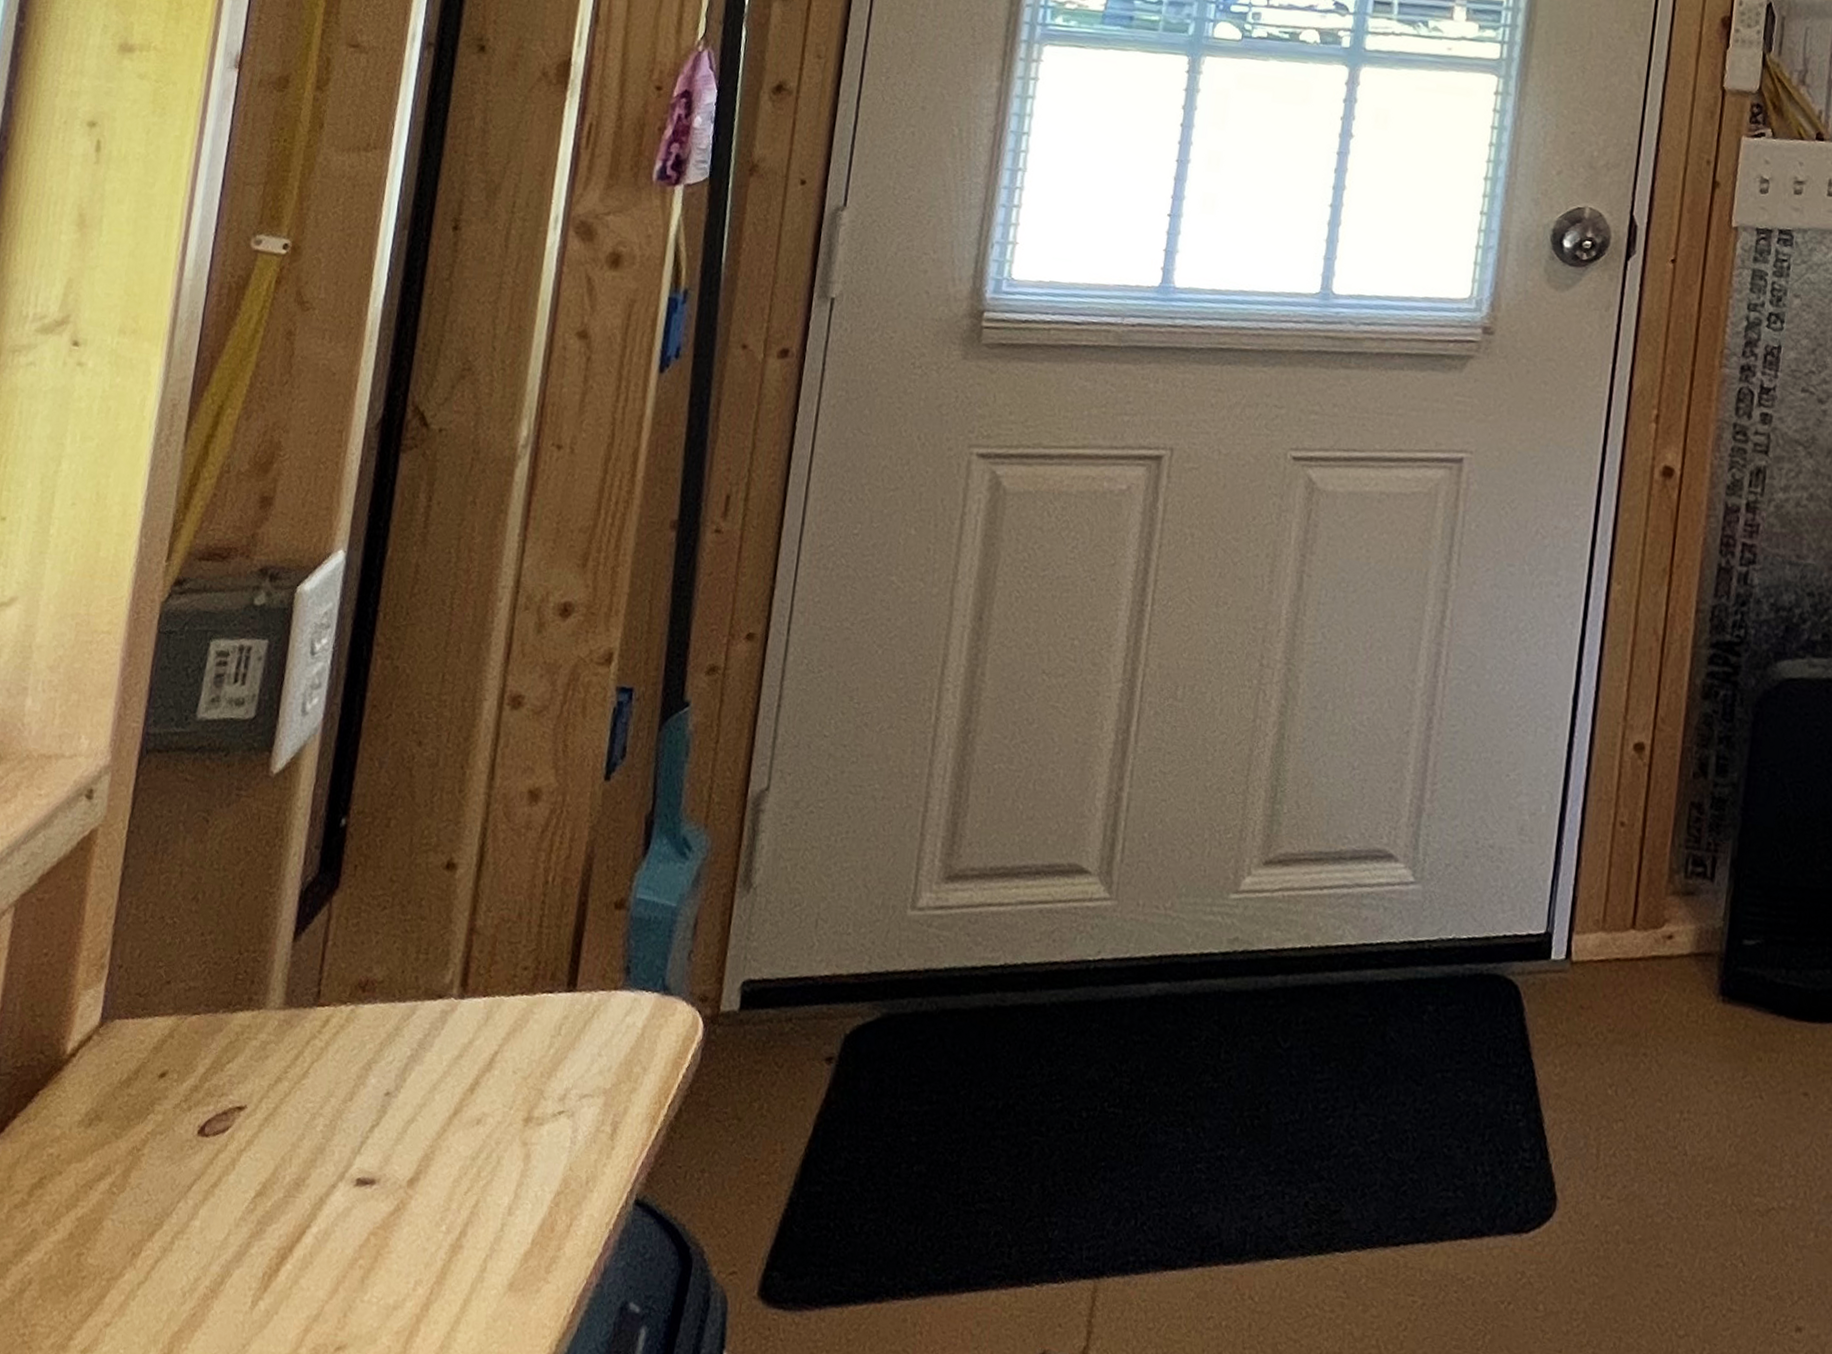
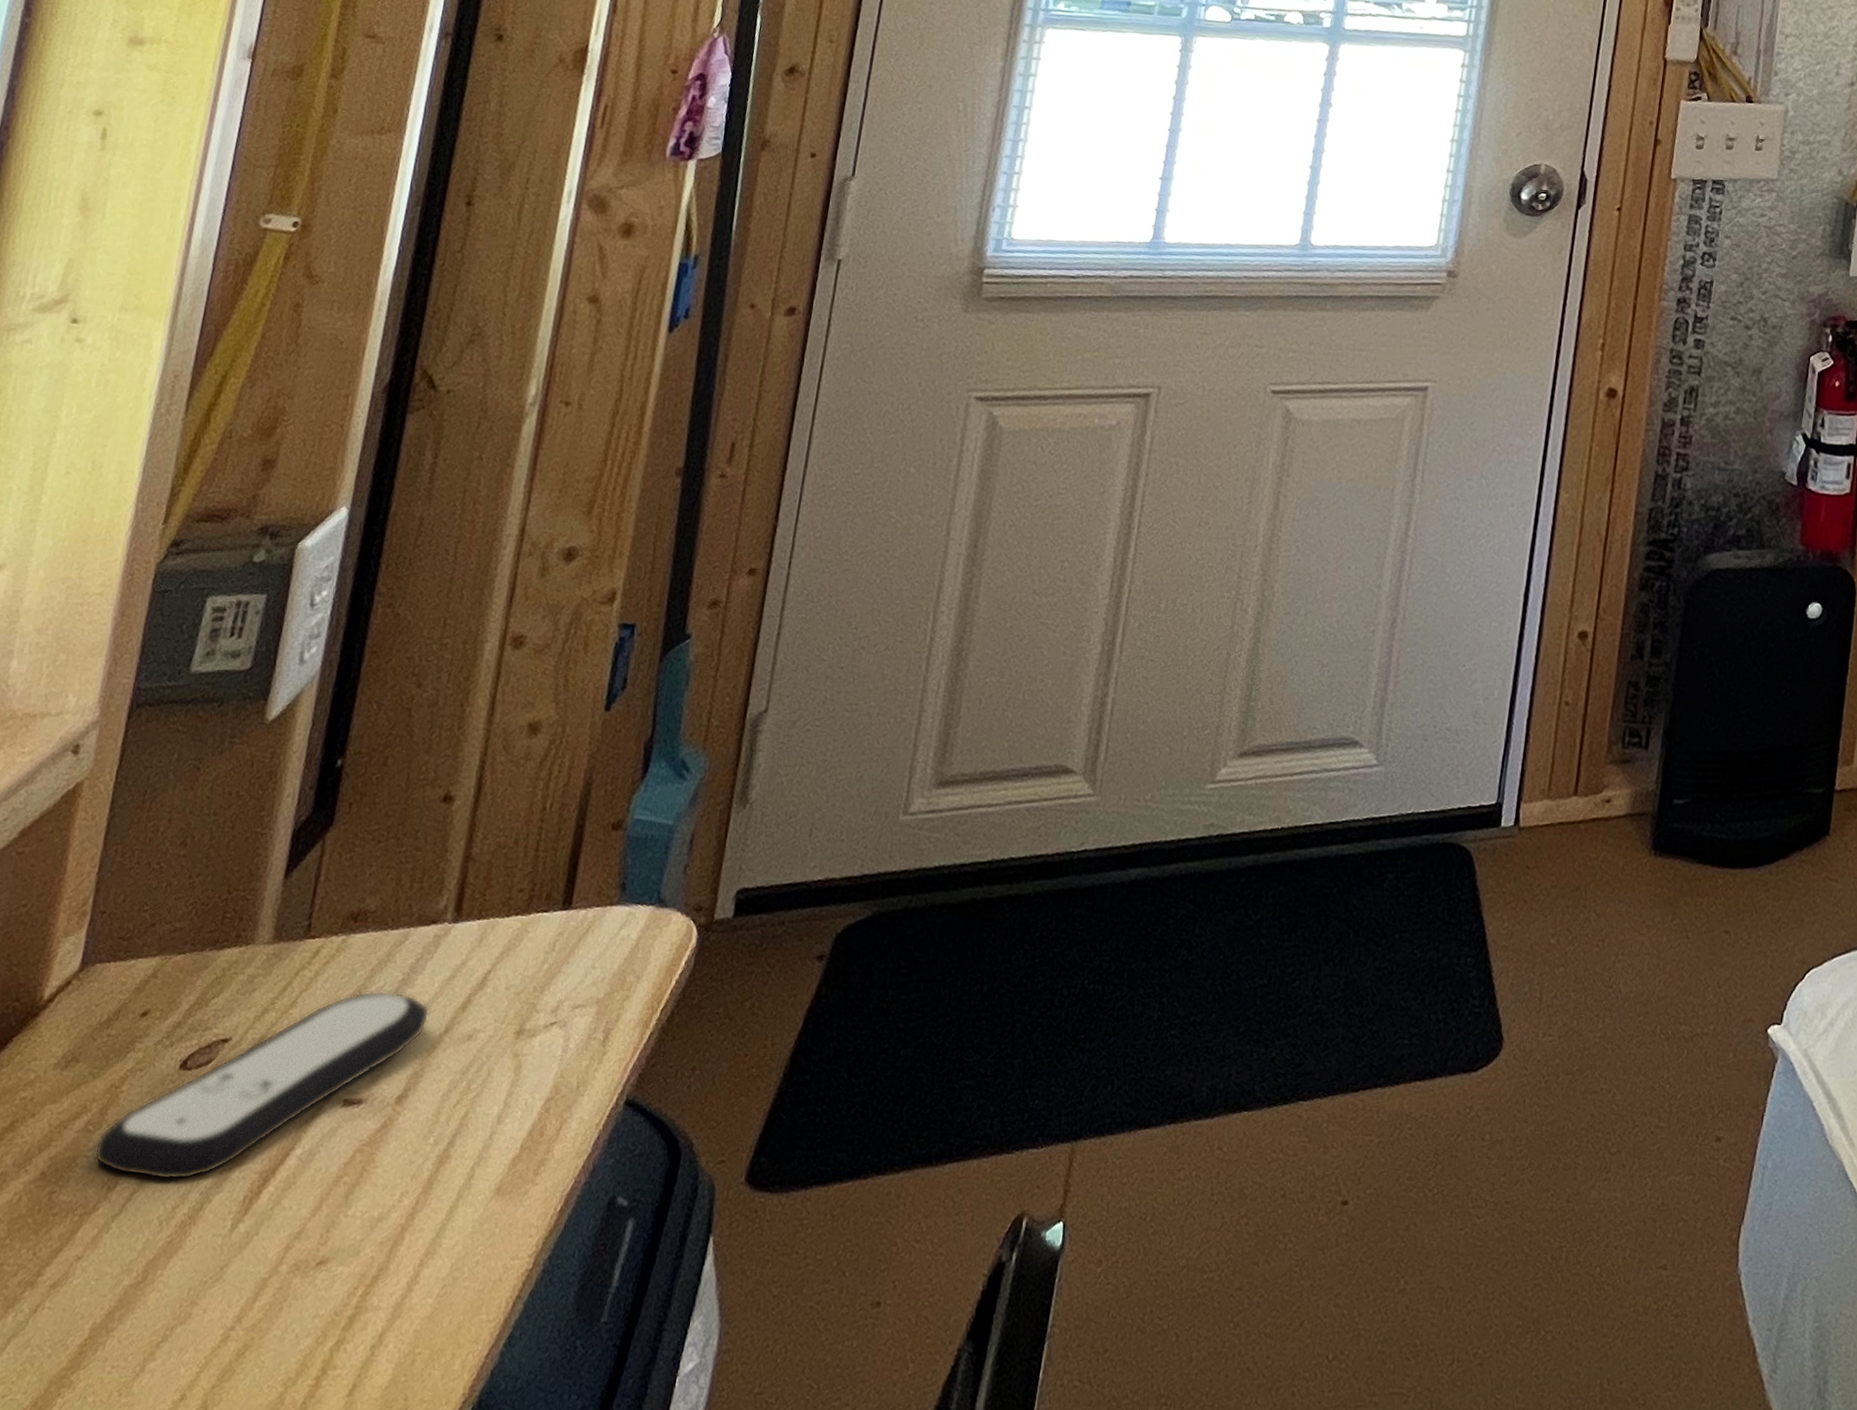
remote control: none [119,1065,439,1252] -> present [94,990,430,1181]

